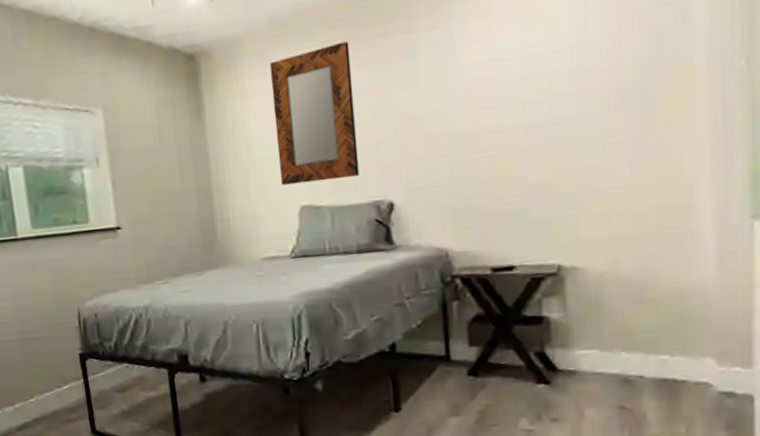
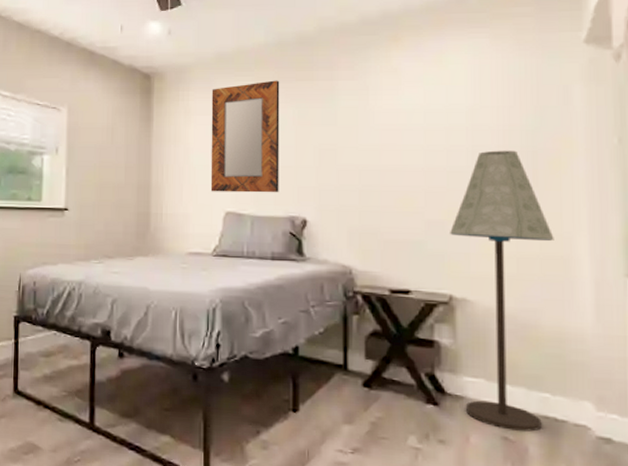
floor lamp: none [556,89,673,399] -> present [450,150,554,432]

